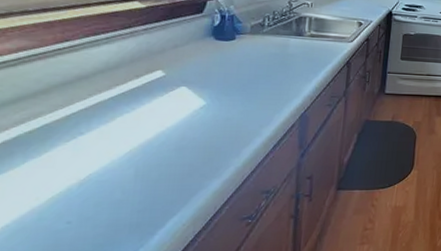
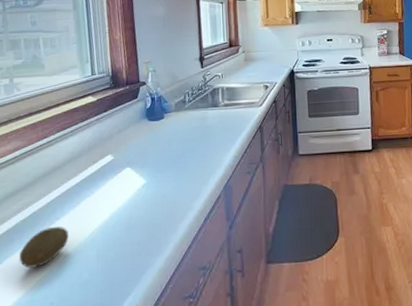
fruit: none [21,142,97,185] -> present [19,227,69,268]

